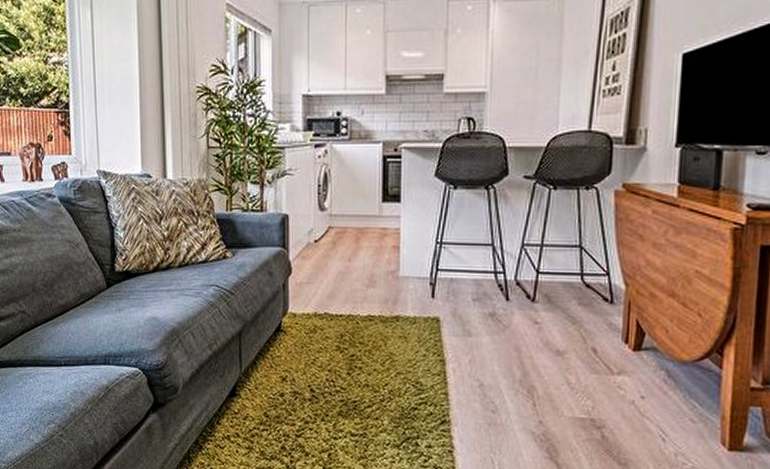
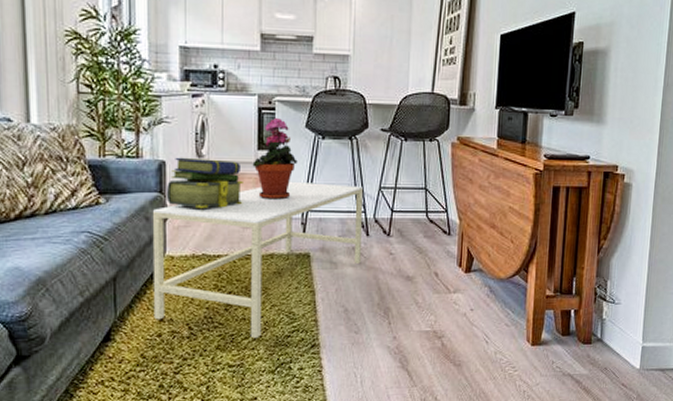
coffee table: none [275,236,501,408] -> present [152,181,363,339]
stack of books: none [289,210,367,265] -> present [166,157,243,208]
potted plant: none [377,166,426,257] -> present [252,117,298,200]

